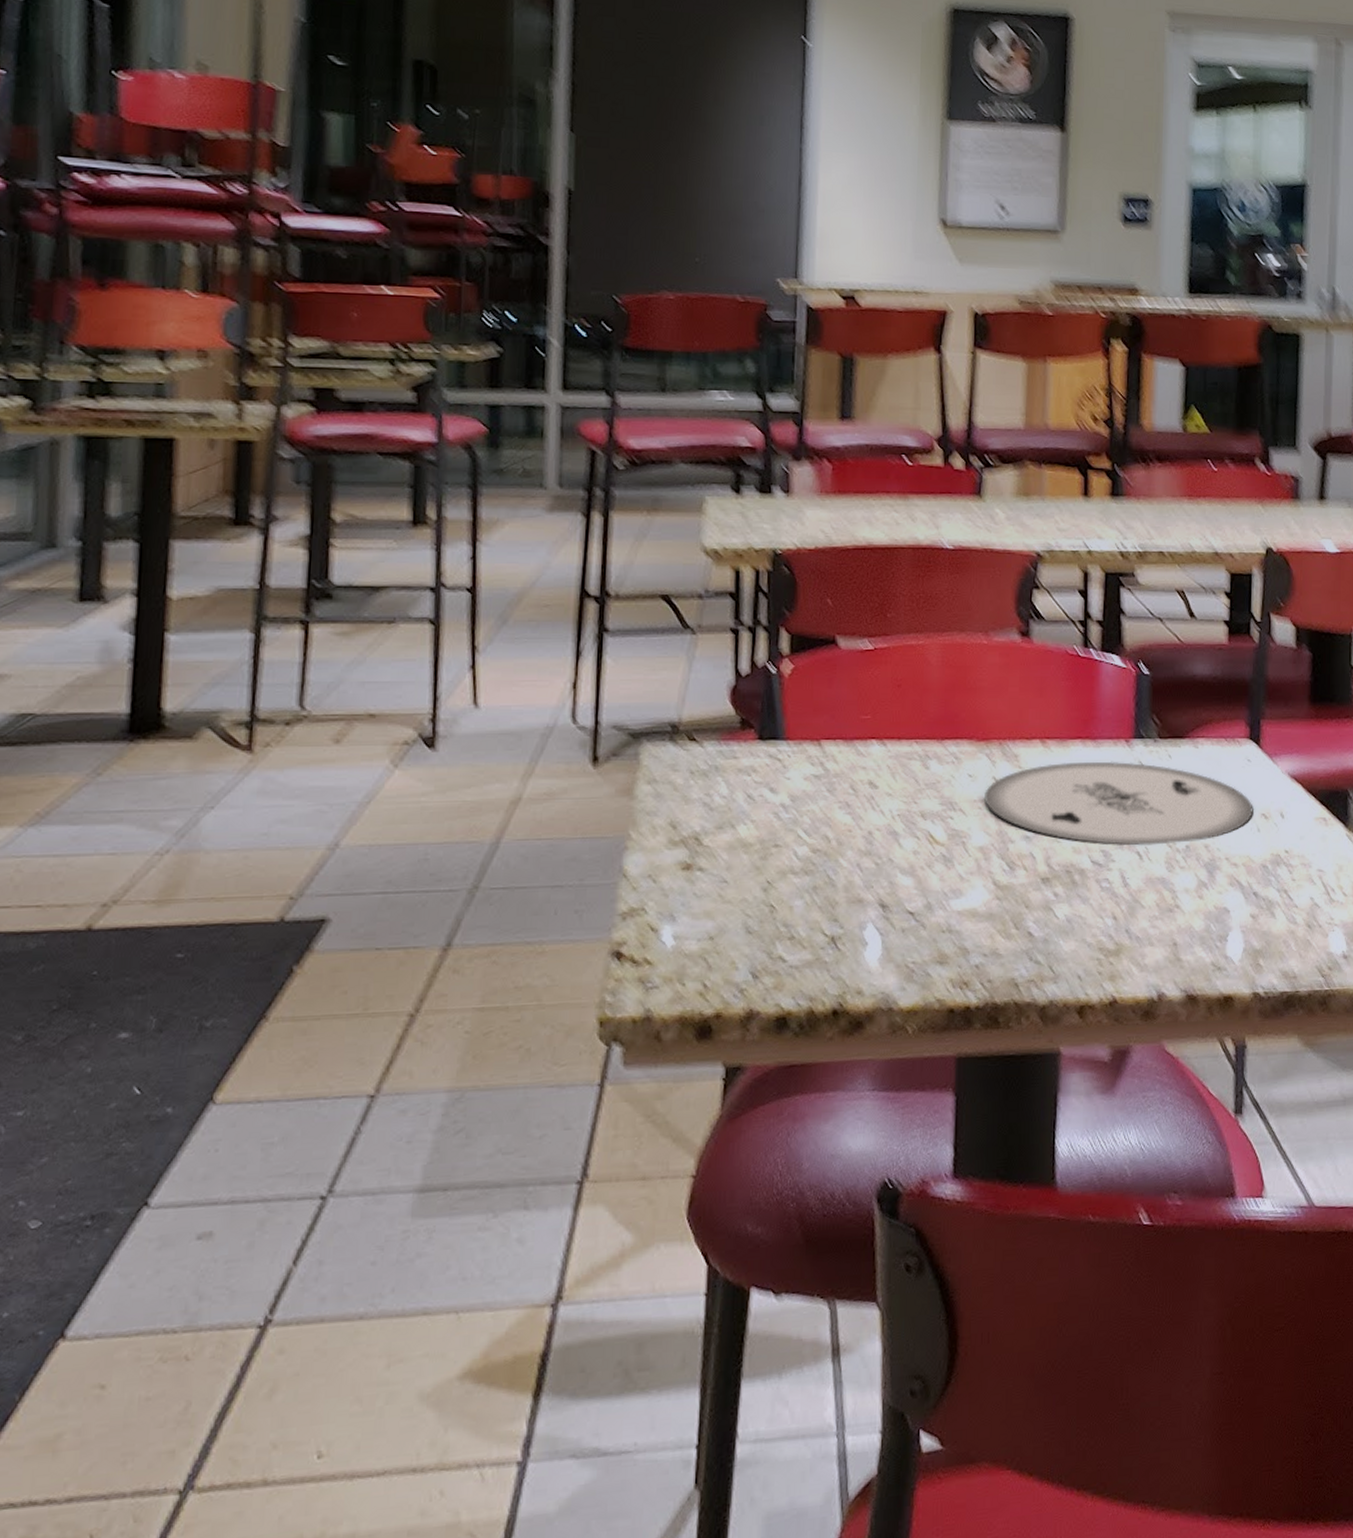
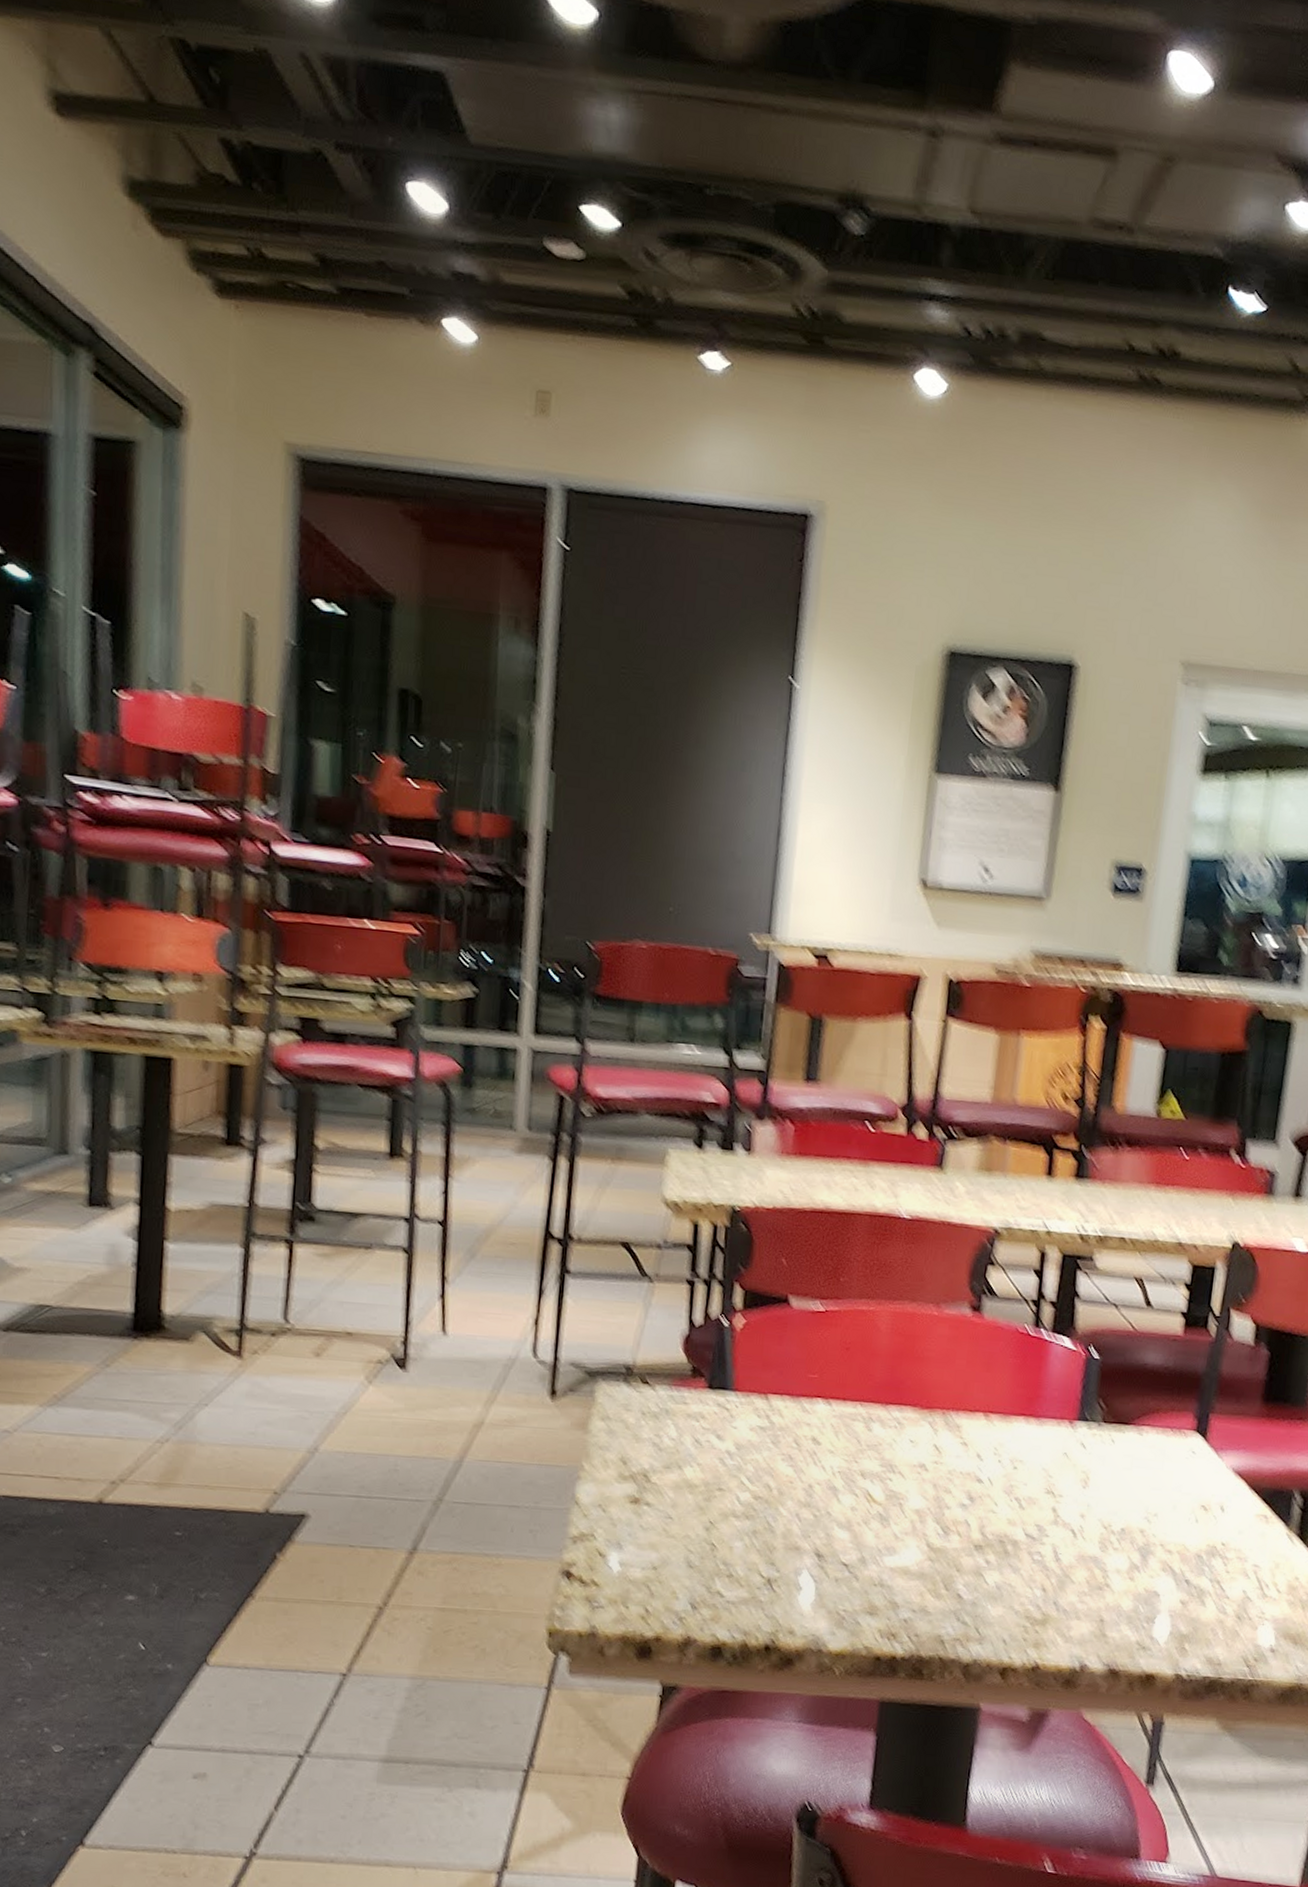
plate: present [984,761,1253,846] -> none [924,1437,1194,1526]

